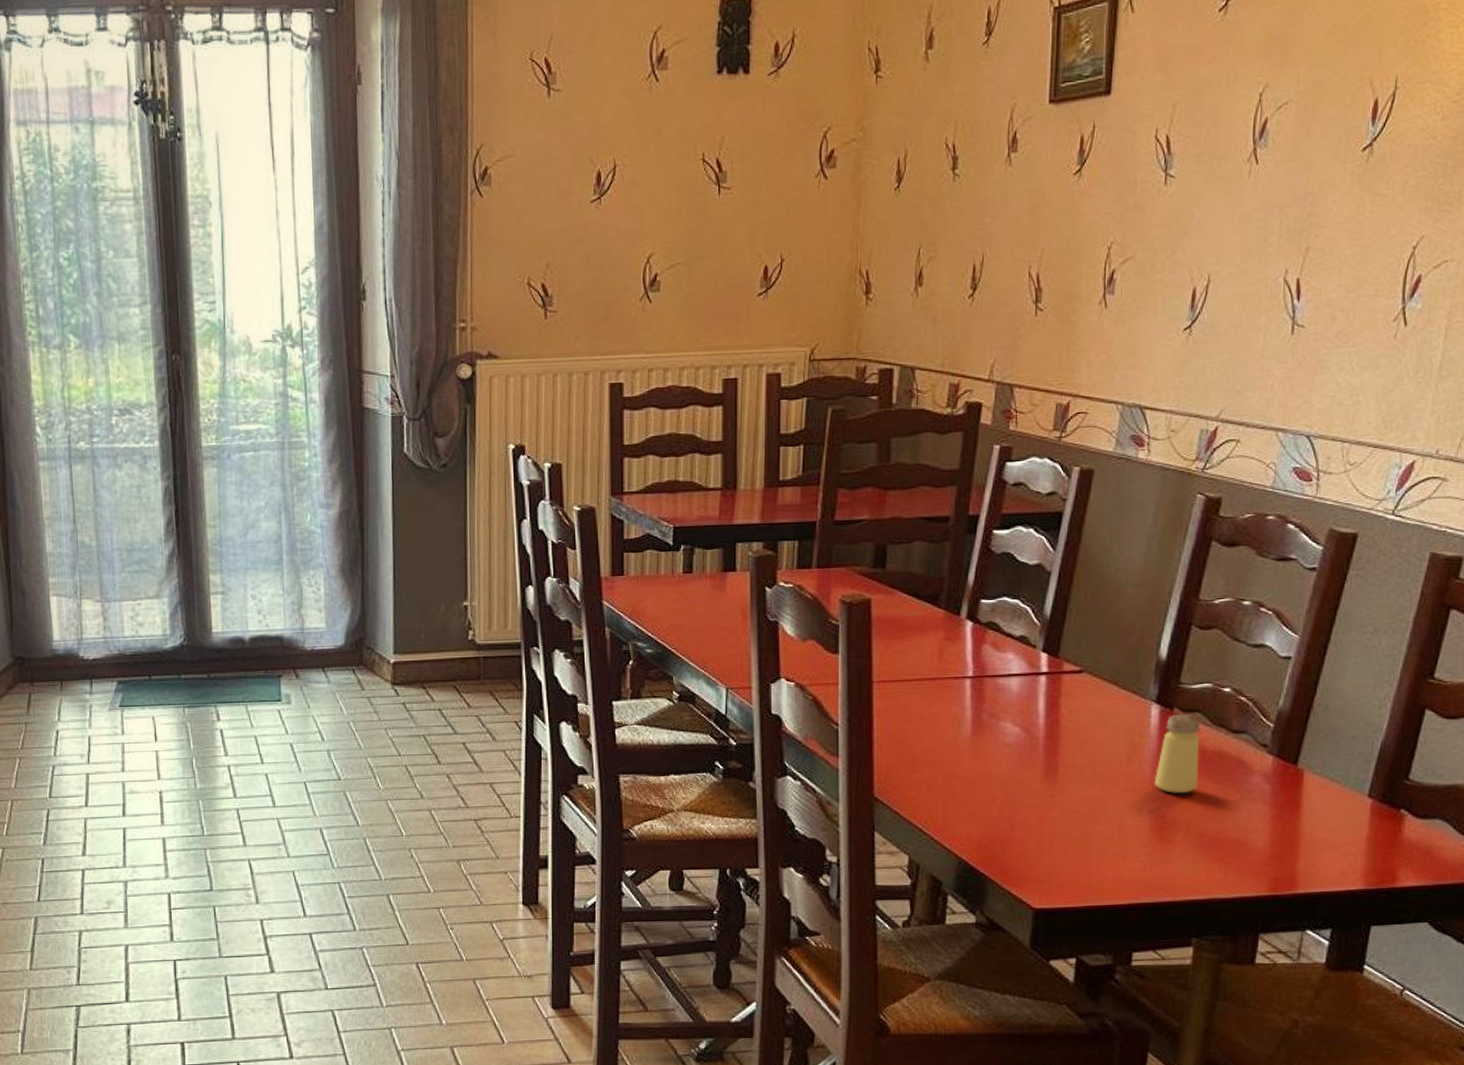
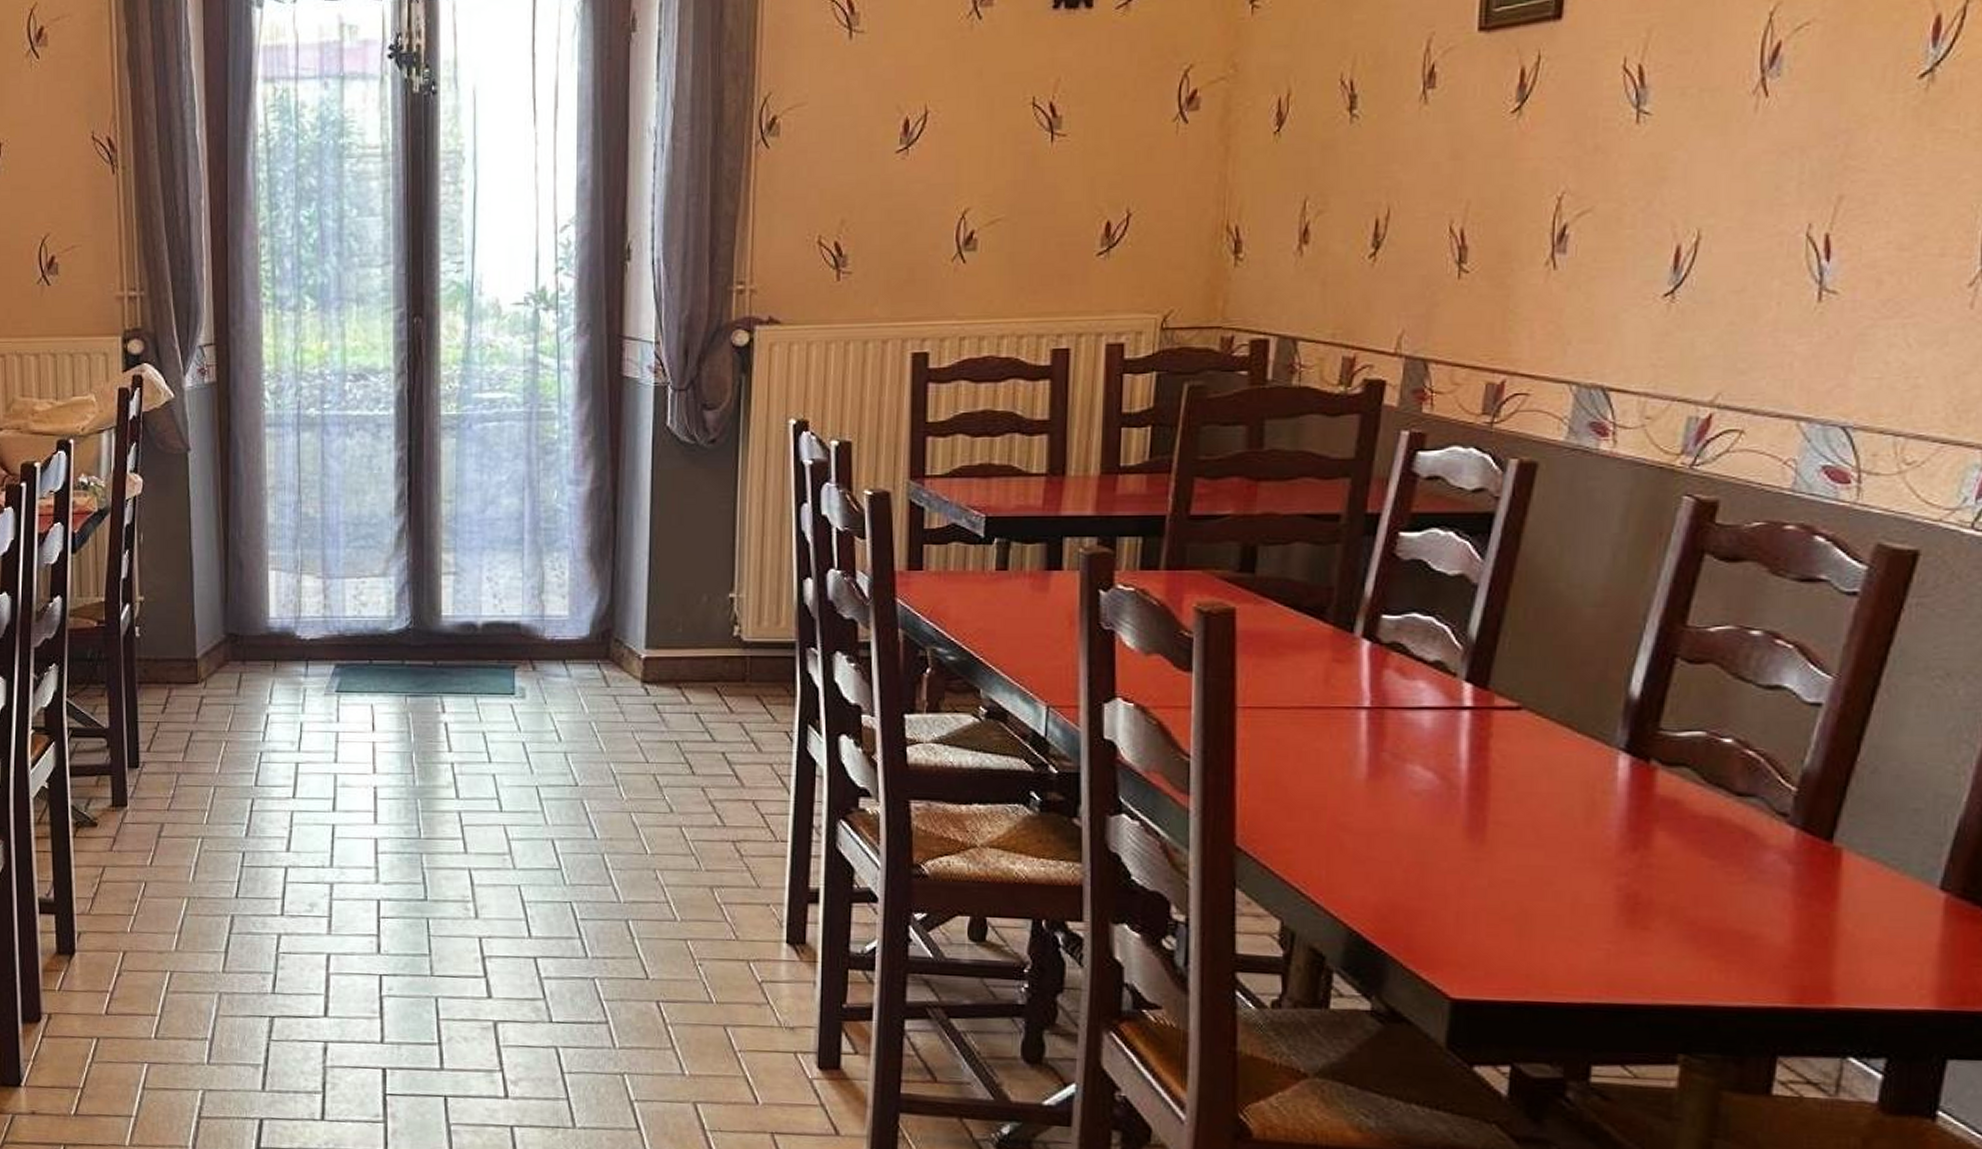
saltshaker: present [1154,714,1201,794] -> none [1622,768,1690,869]

